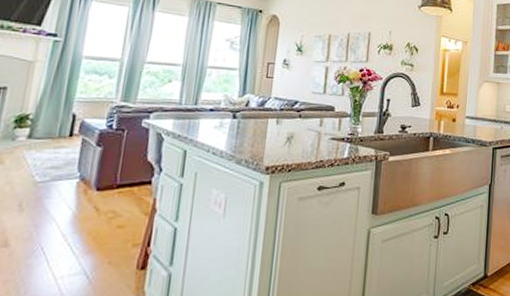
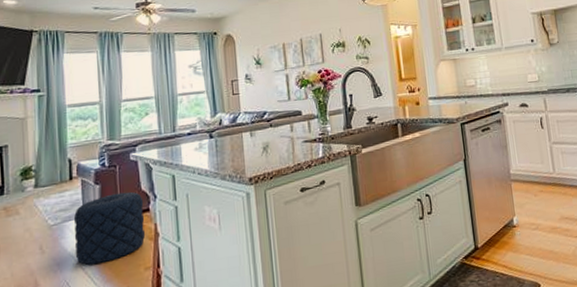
pouf: none [57,159,147,233] -> present [73,191,146,265]

